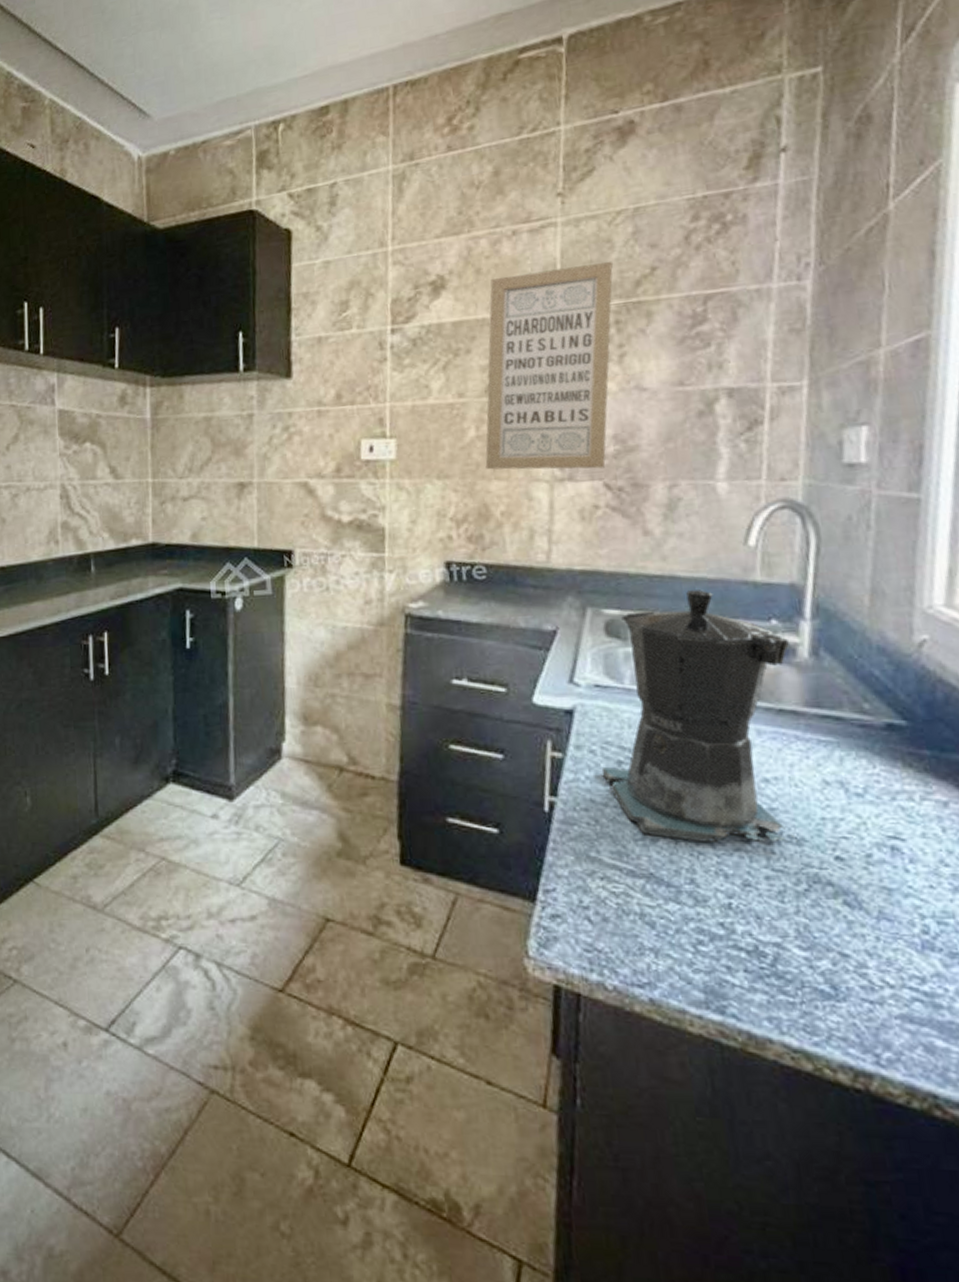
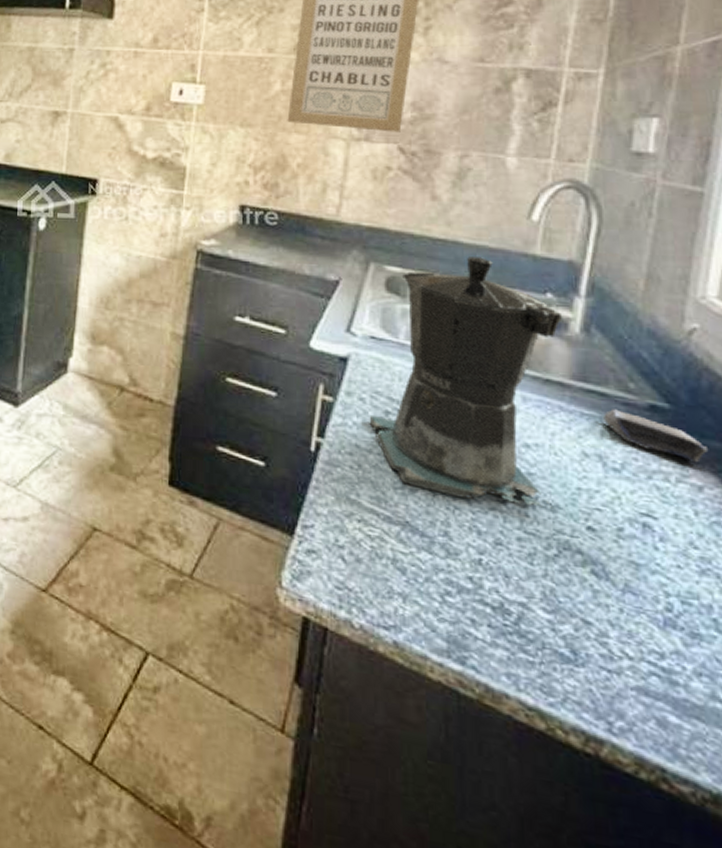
sponge: none [841,732,951,778] -> present [603,409,709,463]

